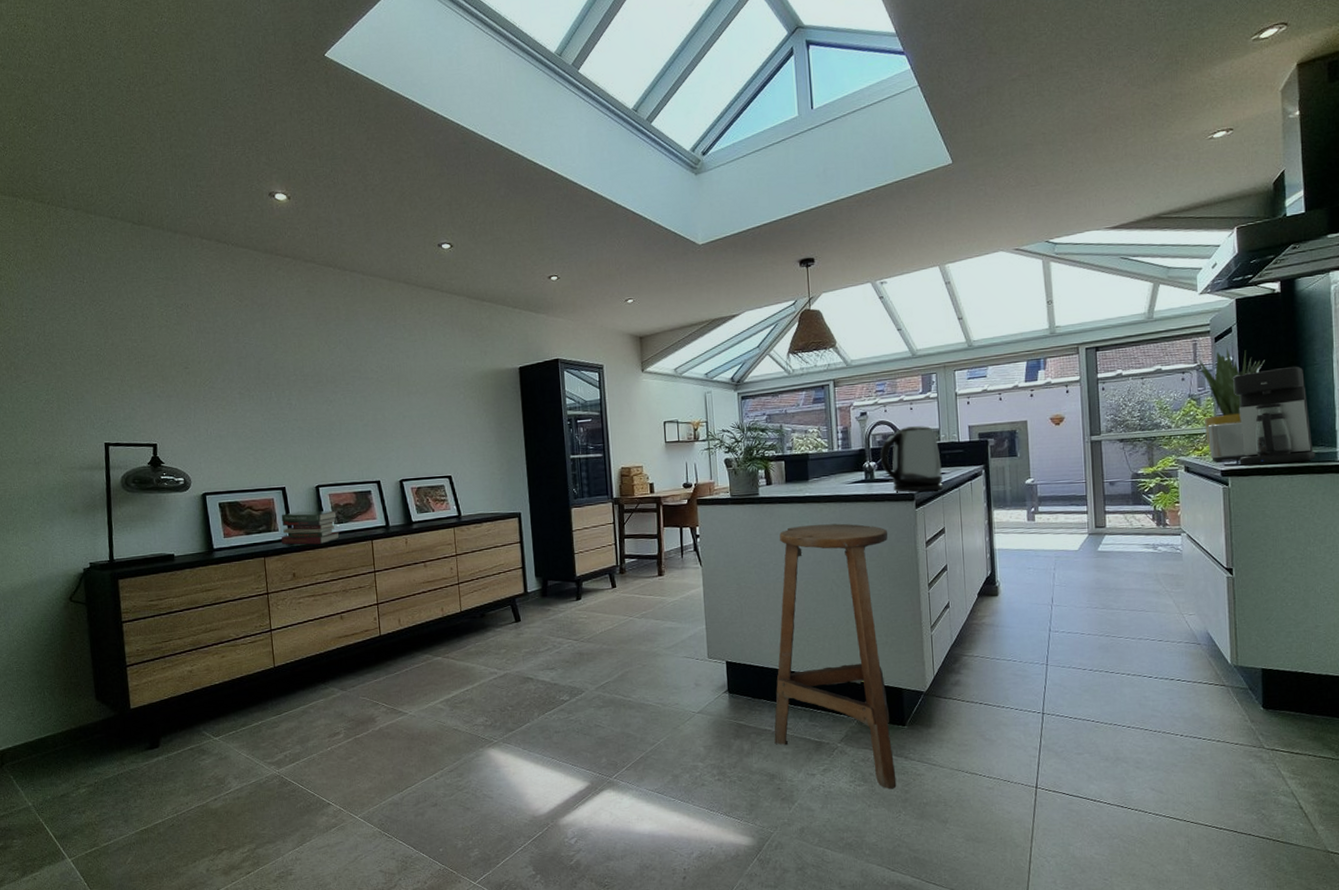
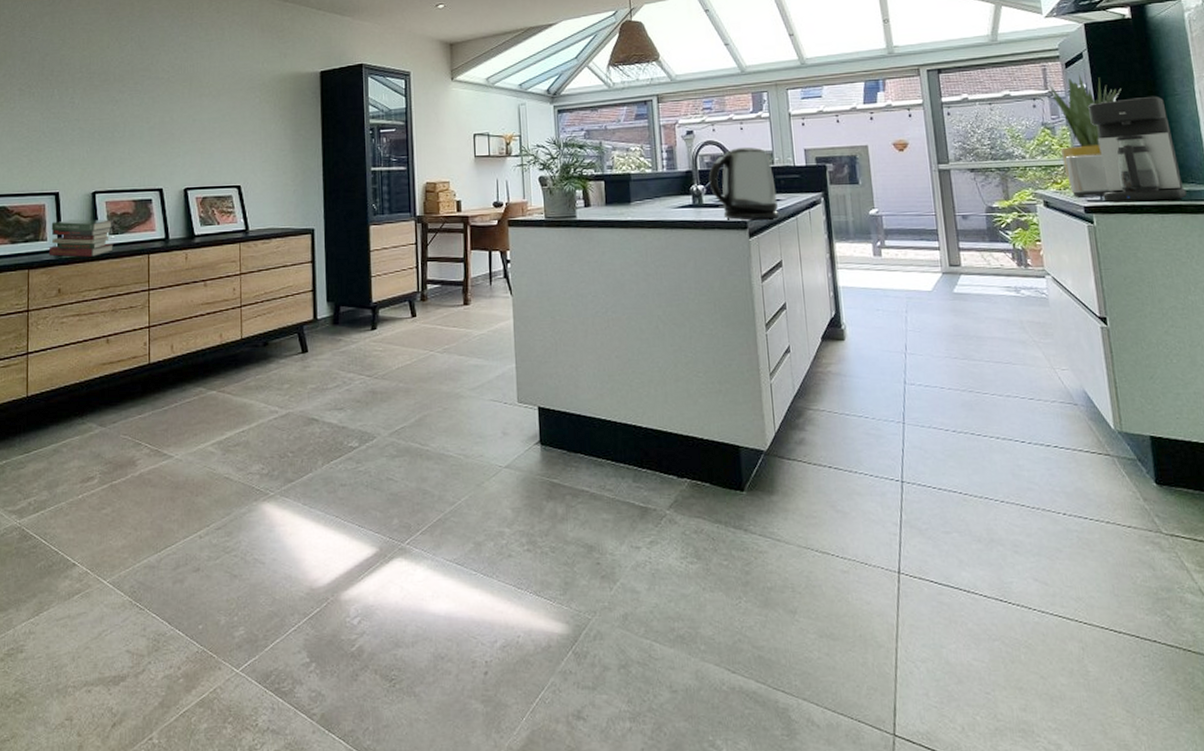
bar stool: present [774,523,897,789] -> none [592,252,736,569]

